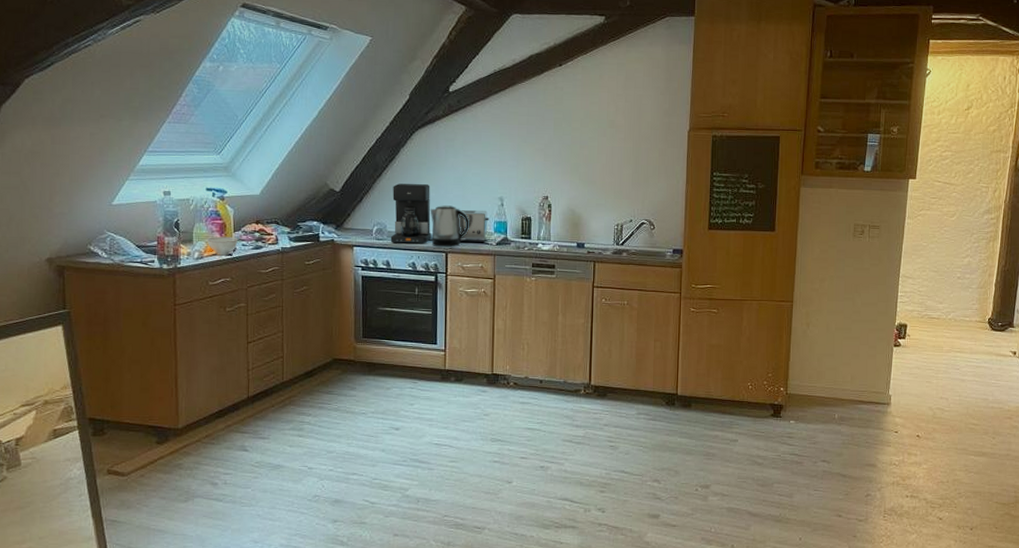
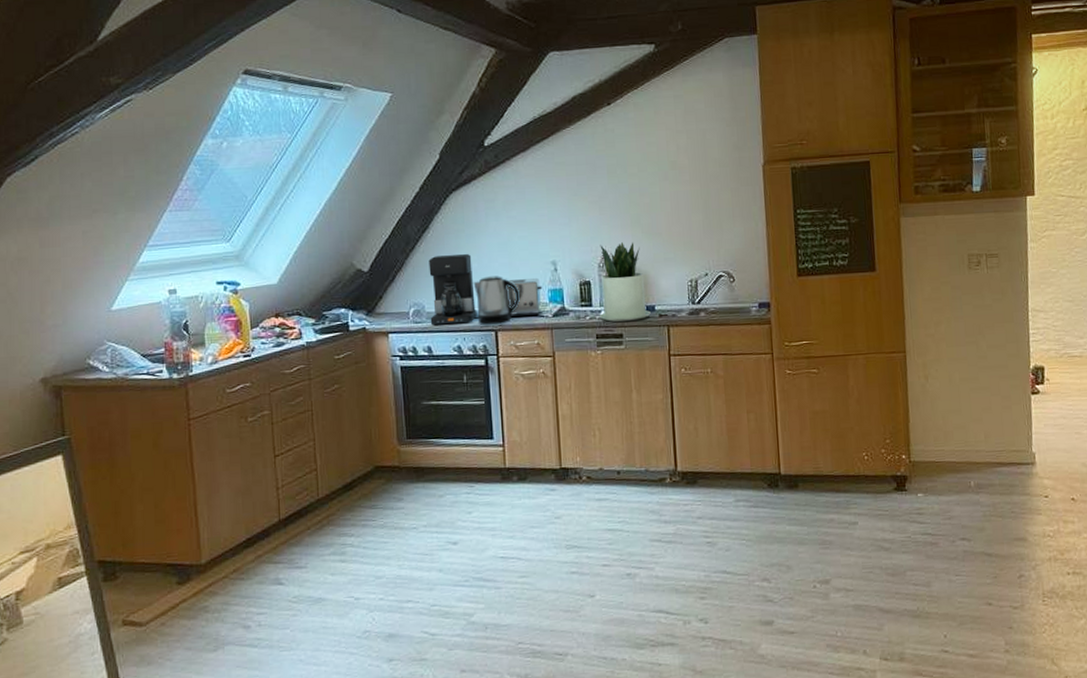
bowl: present [206,236,238,256] -> none [220,334,256,358]
planter: none [536,187,580,255] -> present [599,242,651,323]

